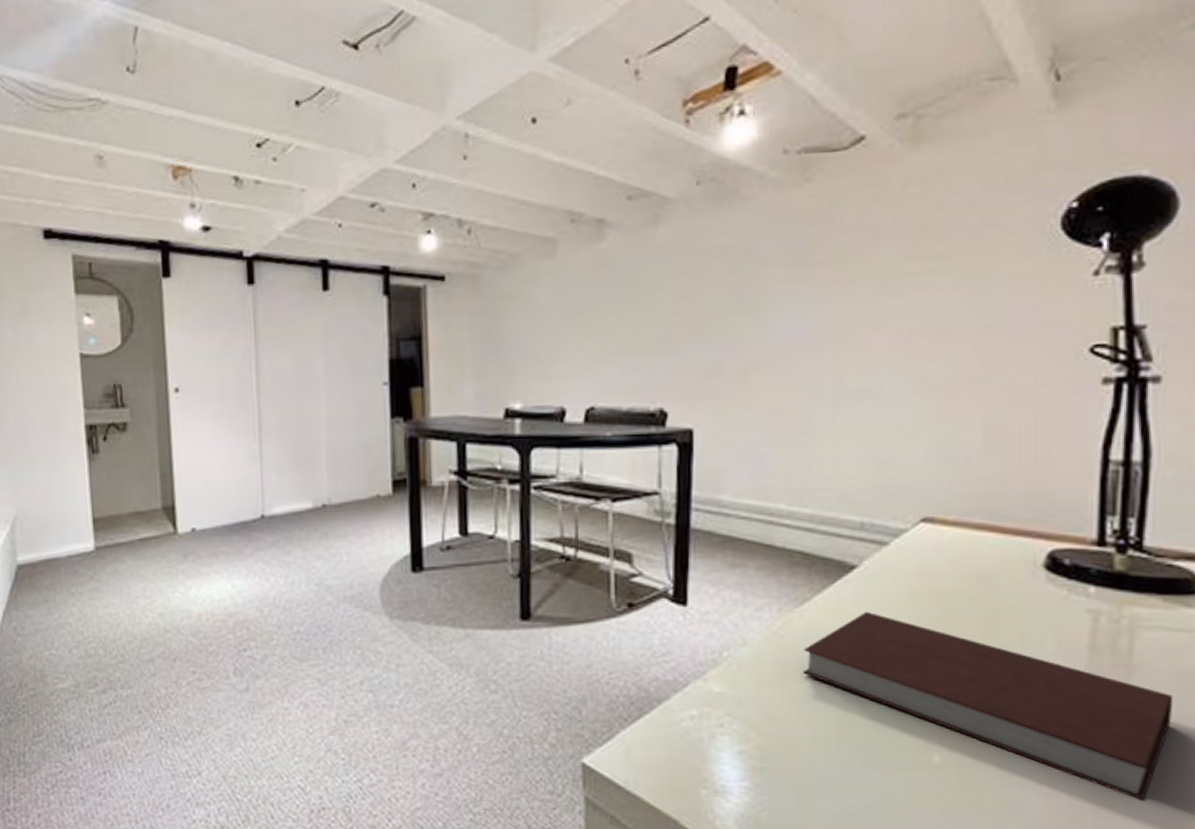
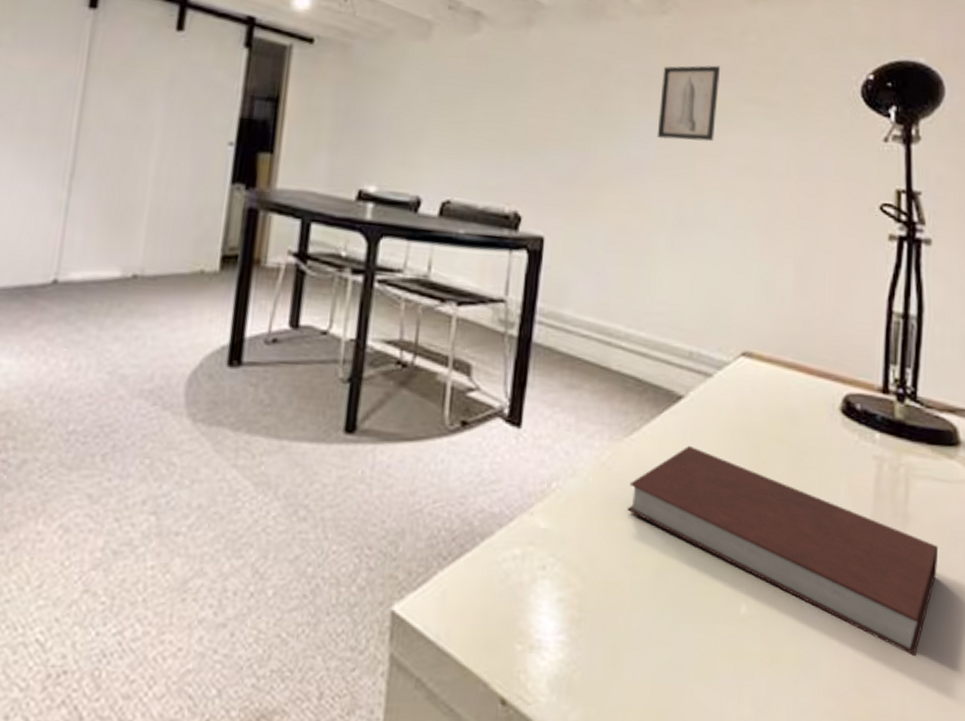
wall art: none [808,226,879,315] -> present [657,65,721,142]

